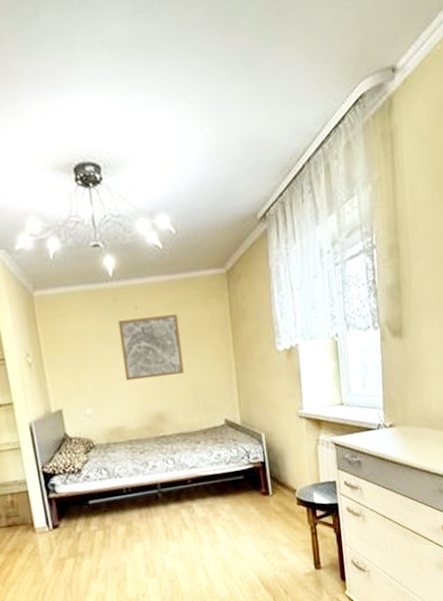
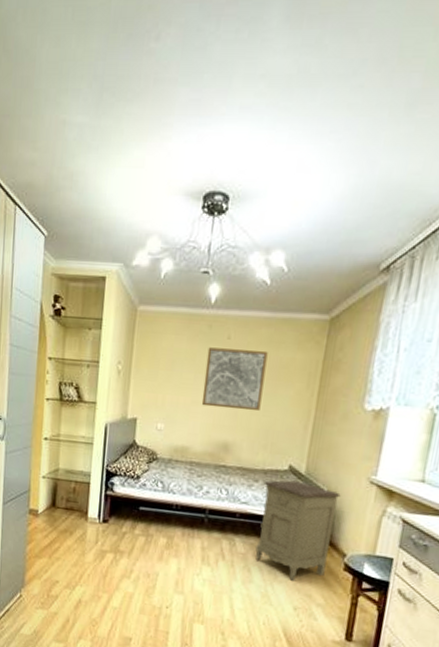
nightstand: none [205,432,282,530] -> present [255,480,341,581]

